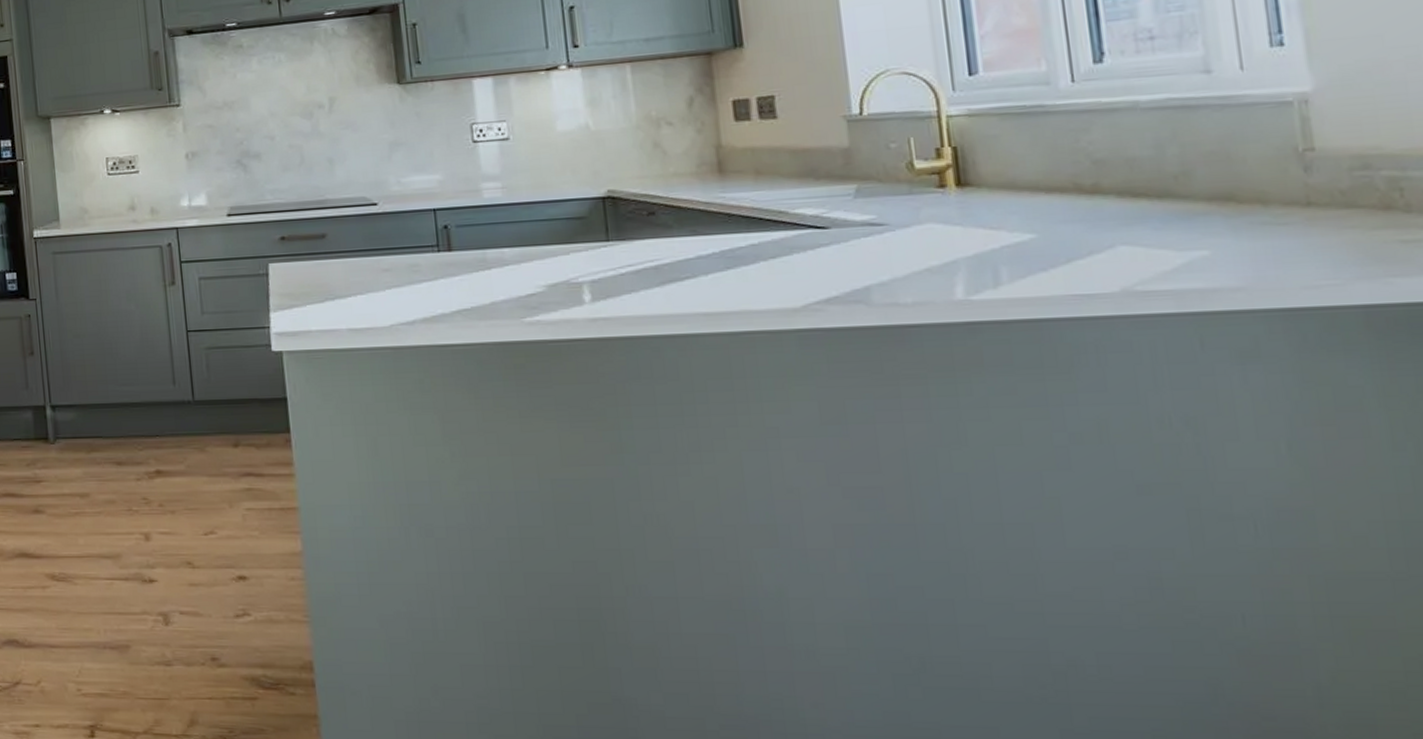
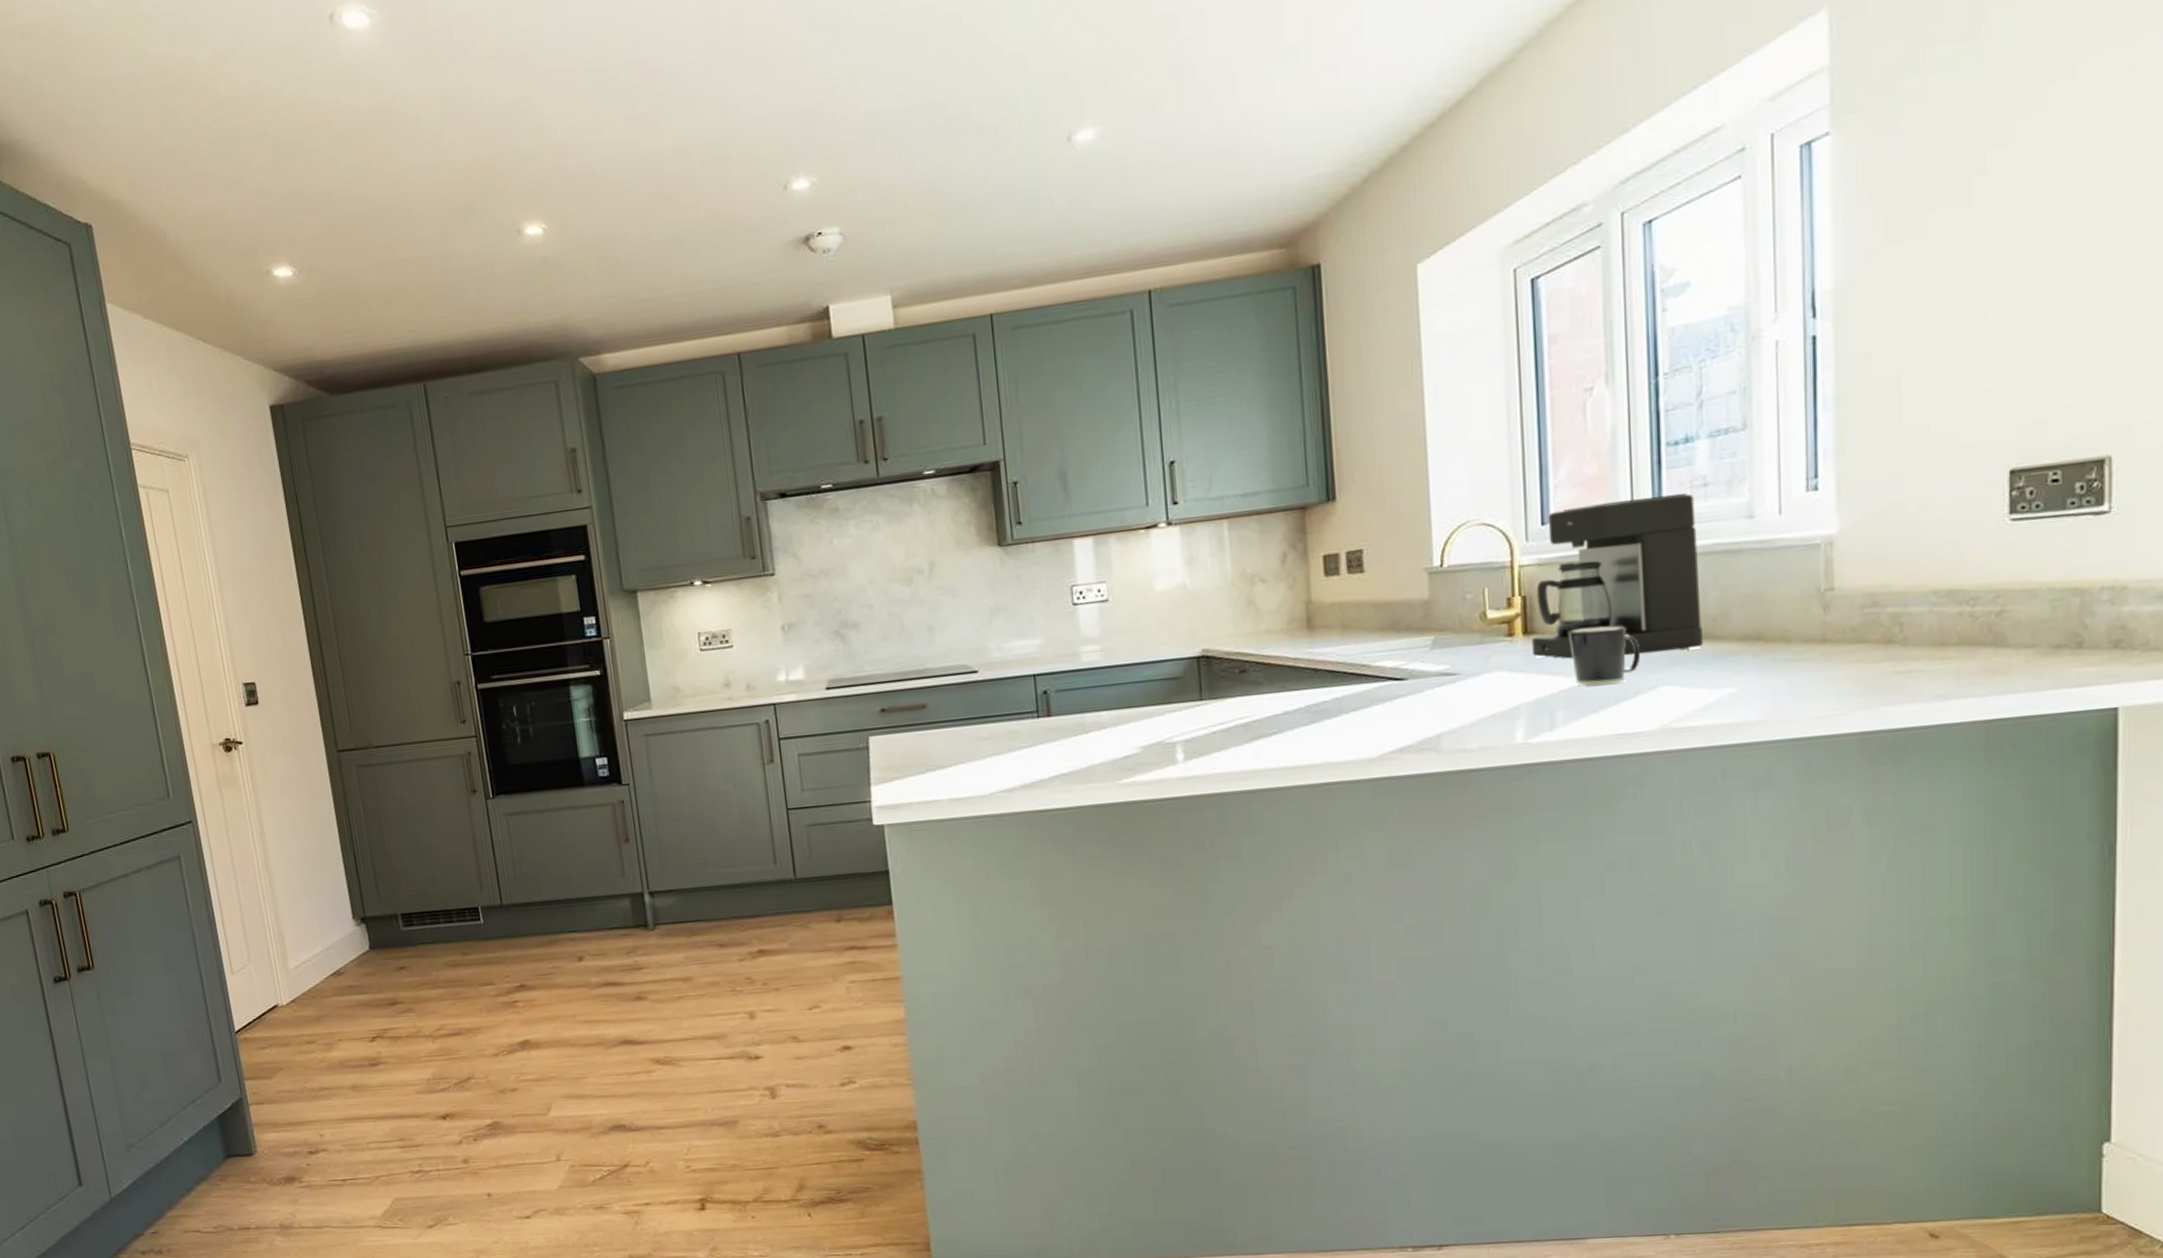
coffee maker: none [966,45,1165,214] -> present [1532,492,1704,659]
mug: none [1006,180,1093,243] -> present [1568,625,1641,686]

